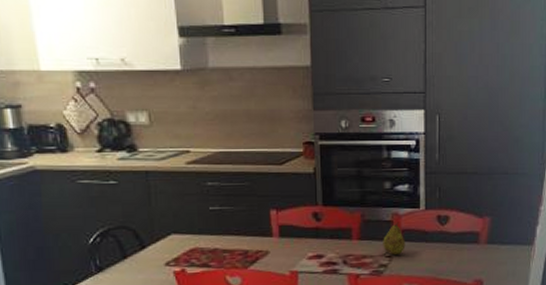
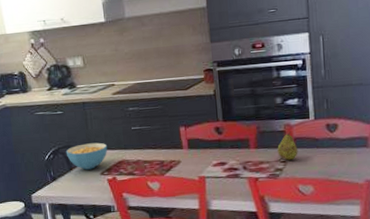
cereal bowl: none [118,224,177,259] -> present [65,142,108,170]

